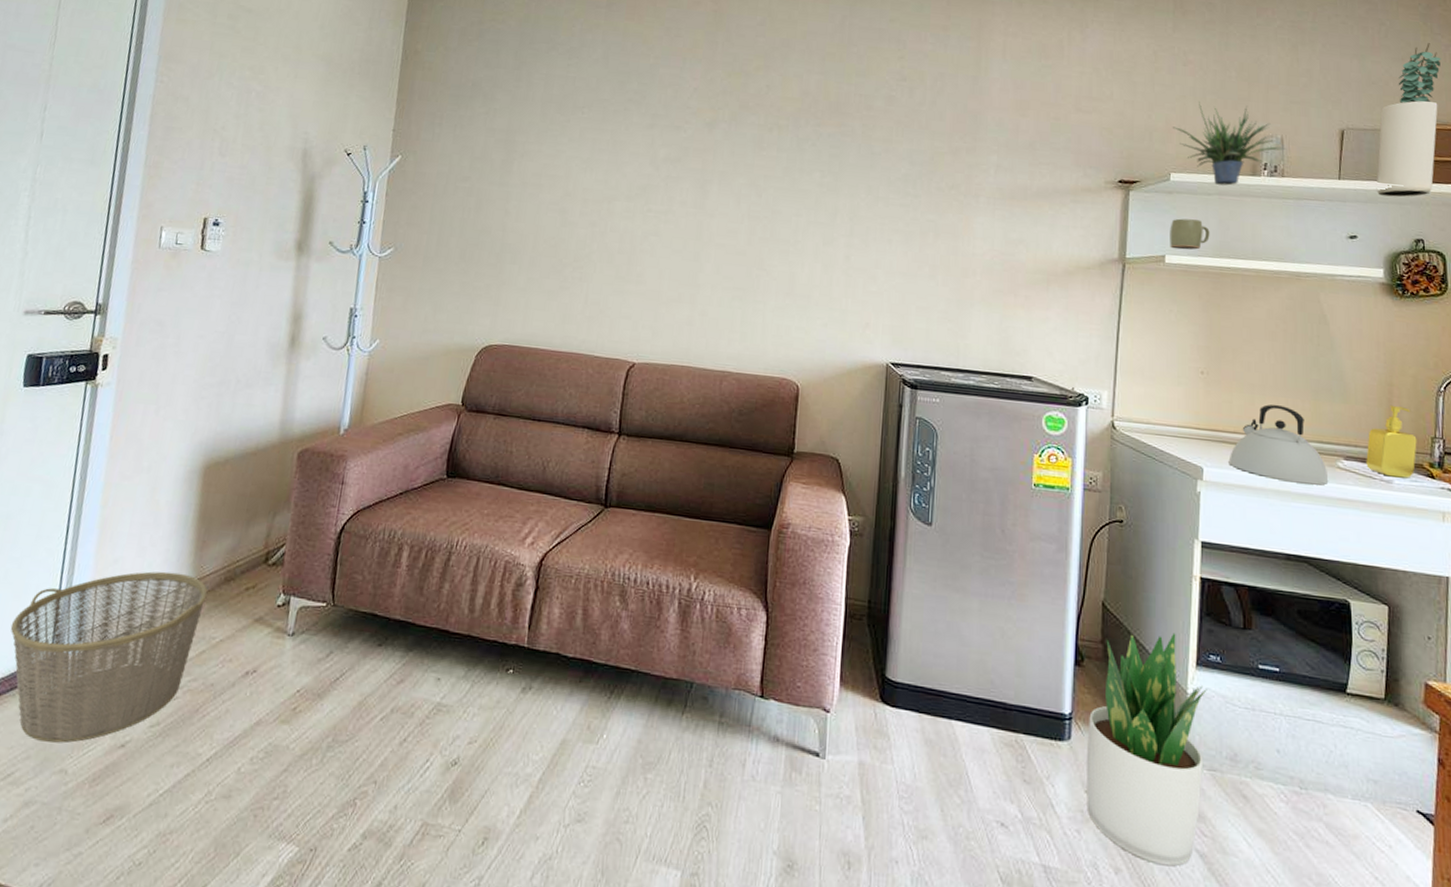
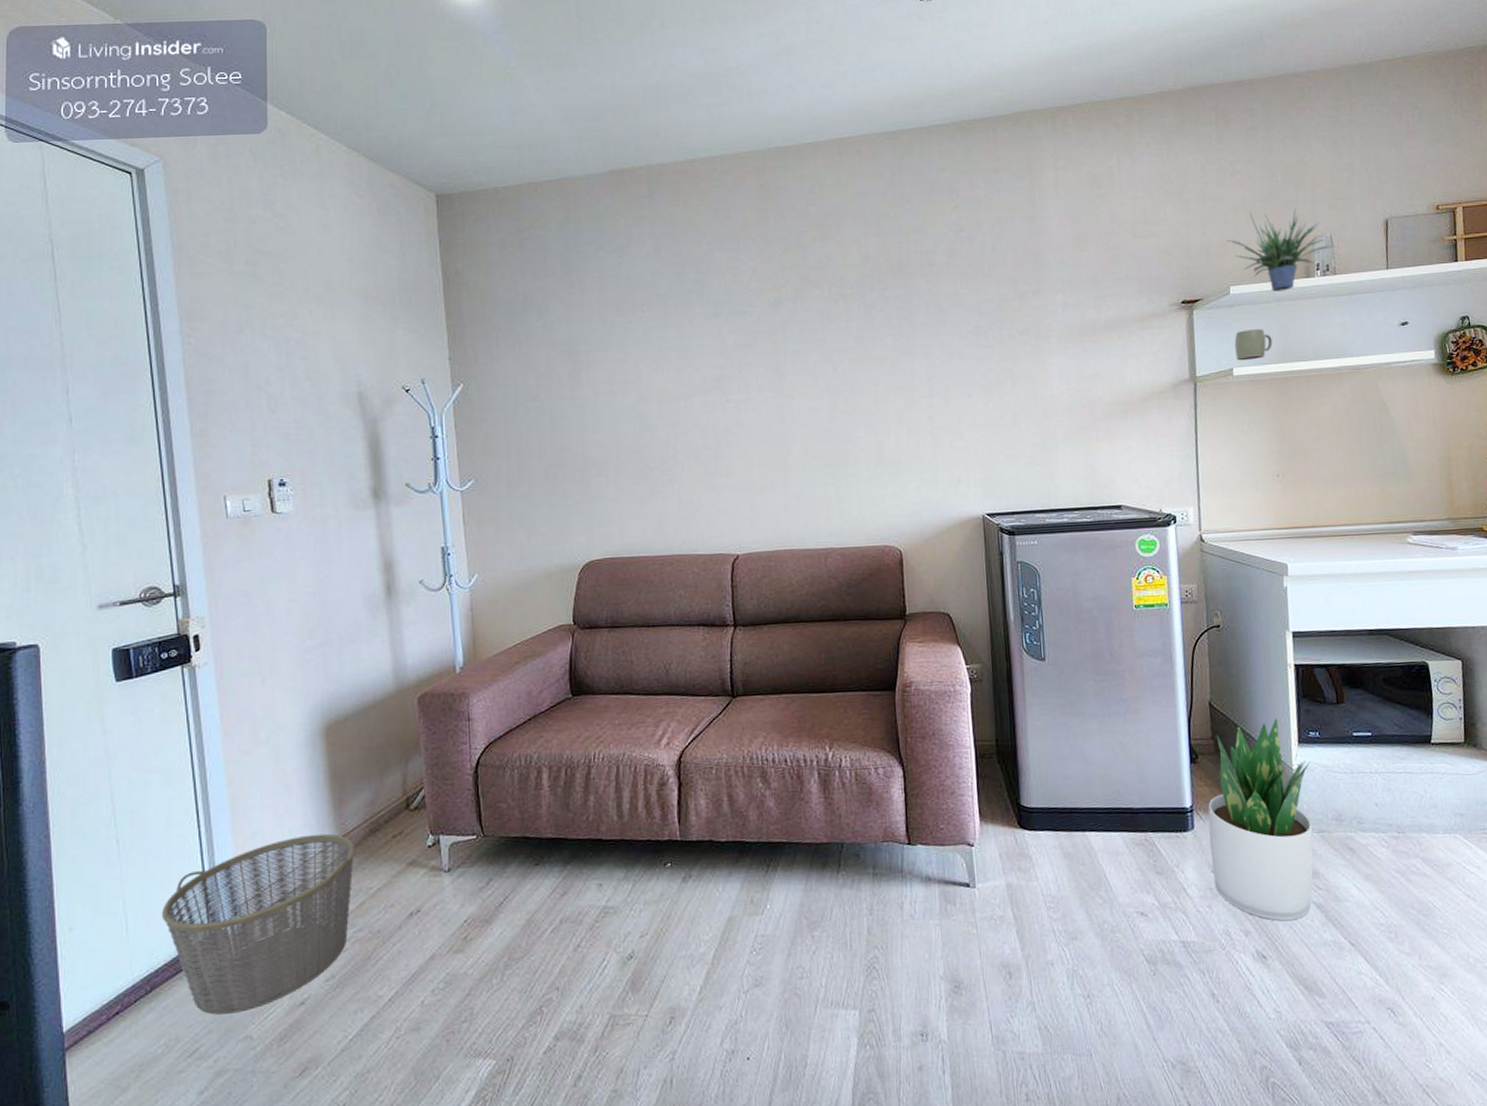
kettle: present [1228,404,1329,486] -> none [1309,494,1401,564]
soap dispenser: present [1366,404,1417,479] -> none [1432,477,1476,544]
vase: present [1376,43,1441,198] -> none [1420,121,1474,279]

